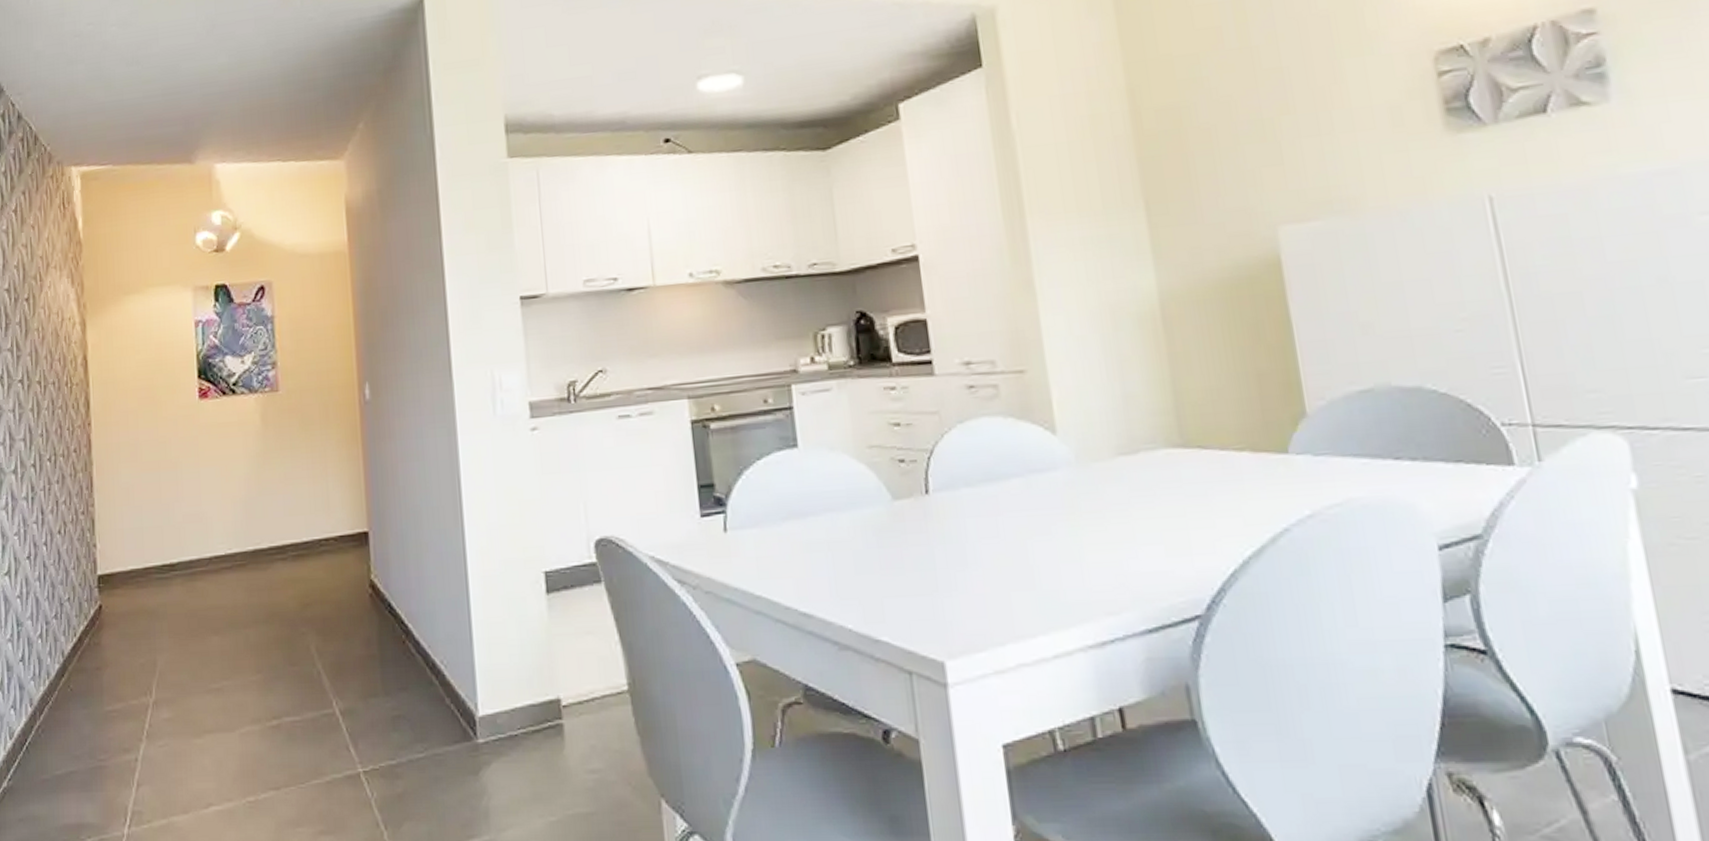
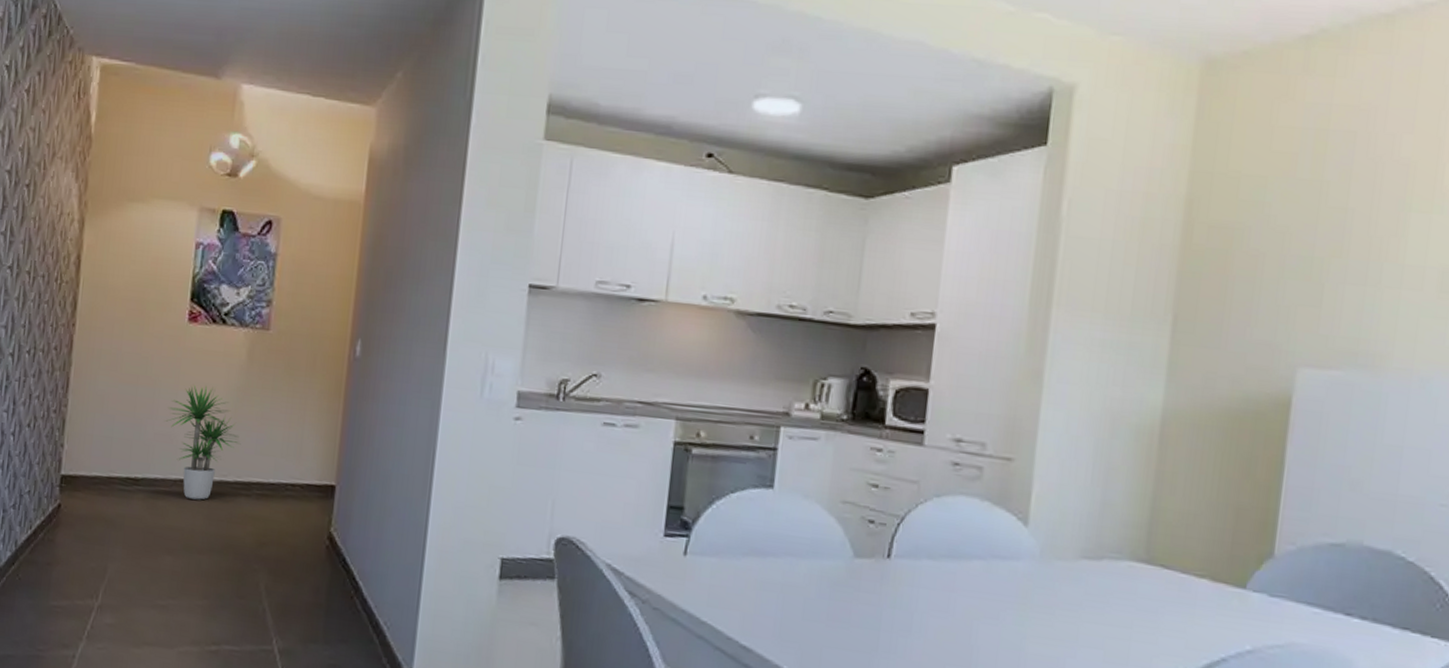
potted plant: none [192,457,269,574] -> present [165,385,241,500]

